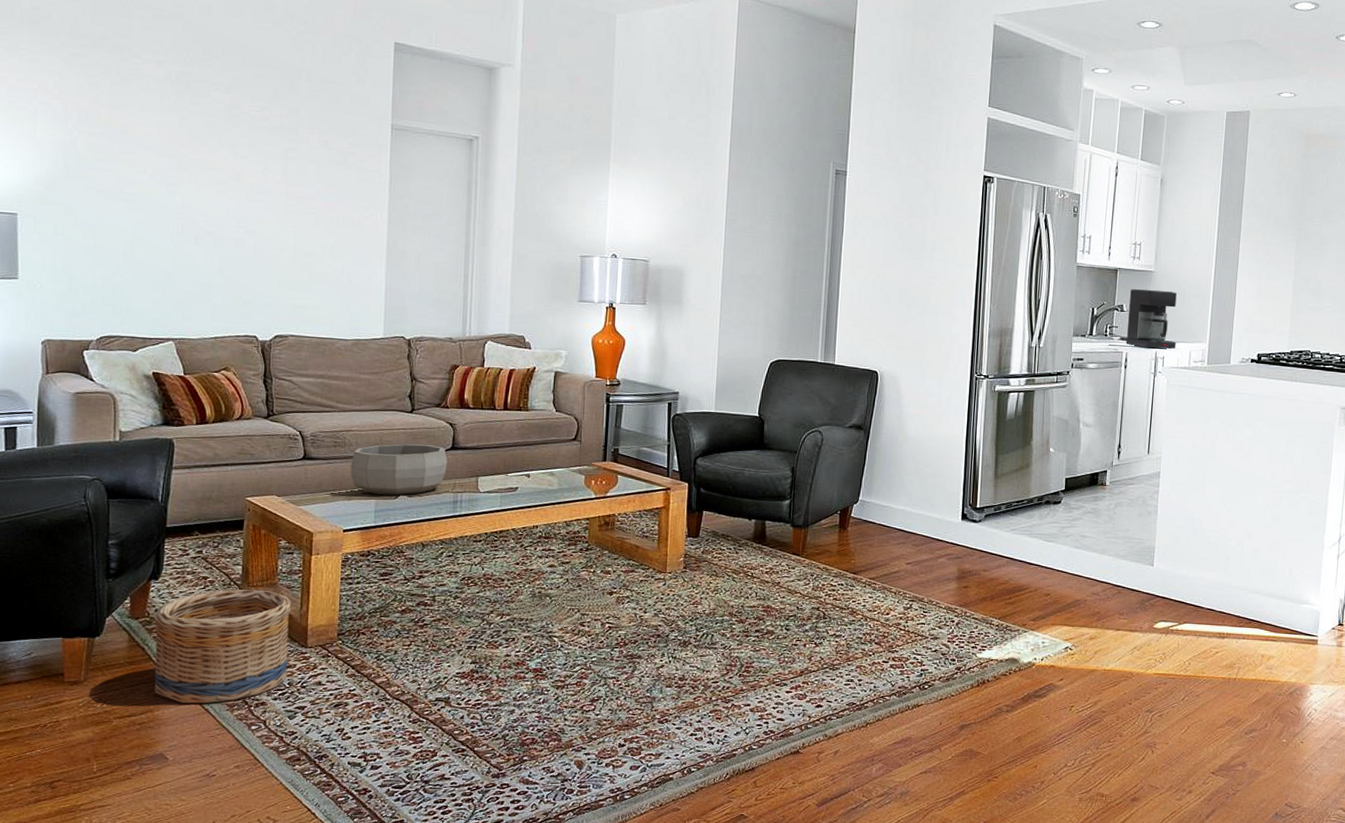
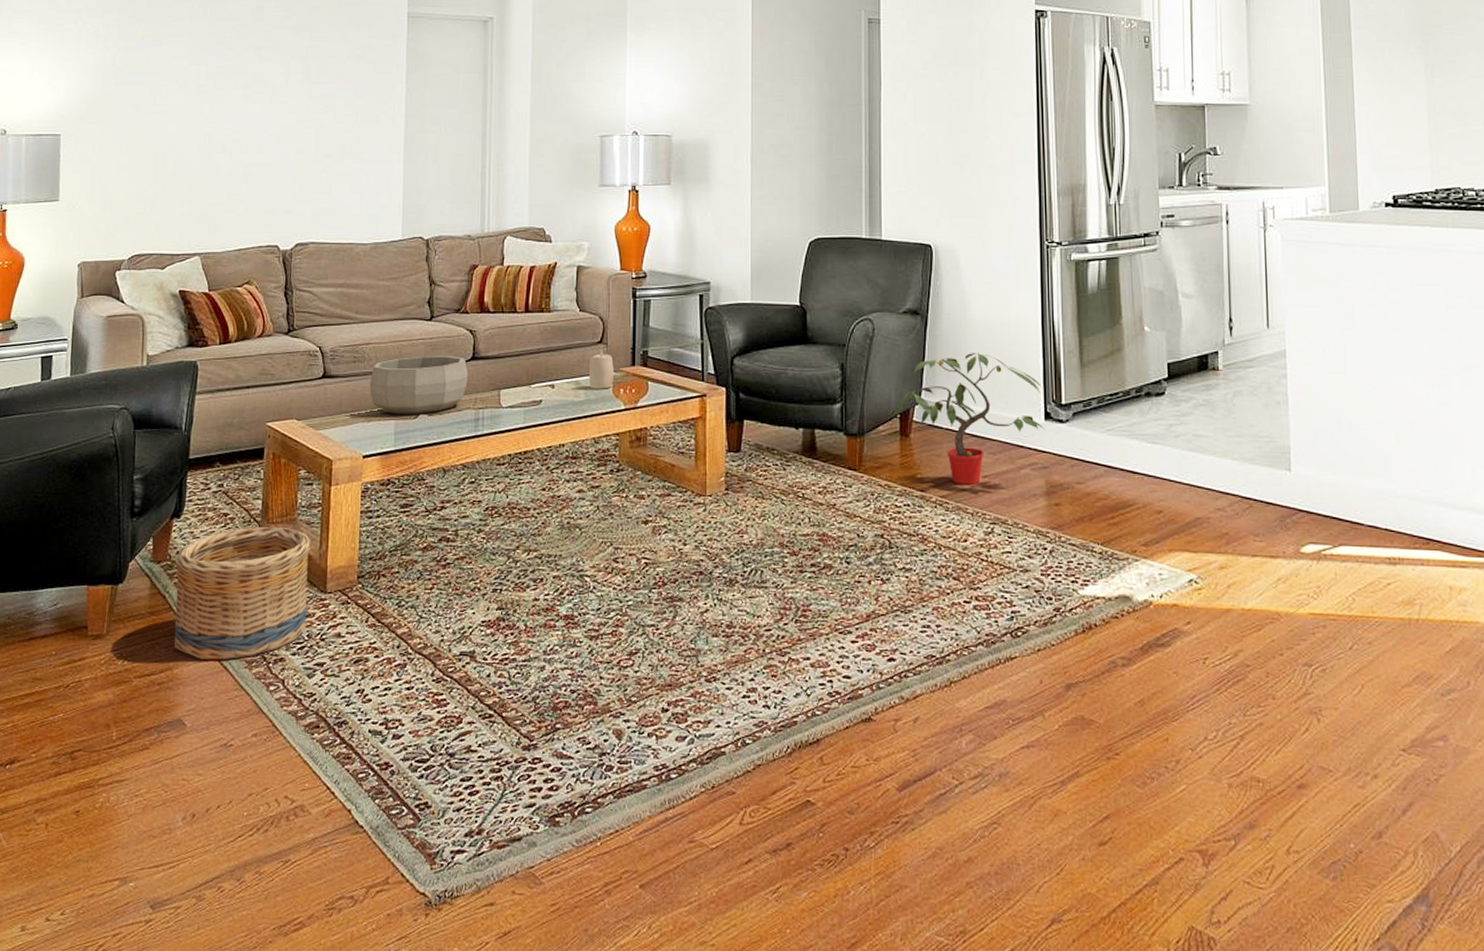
candle: none [563,441,586,480] -> present [589,344,614,389]
potted plant: none [836,463,962,570] -> present [895,353,1045,485]
coffee maker: present [1125,289,1177,350] -> none [1223,126,1288,197]

